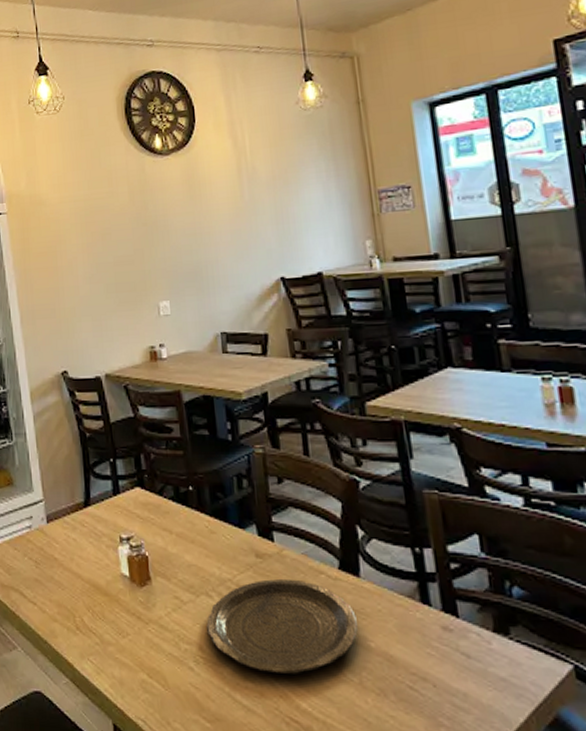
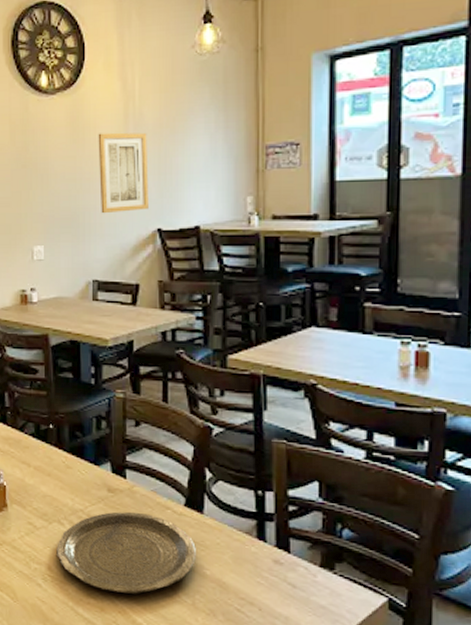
wall art: none [214,185,270,266] -> present [98,132,149,214]

